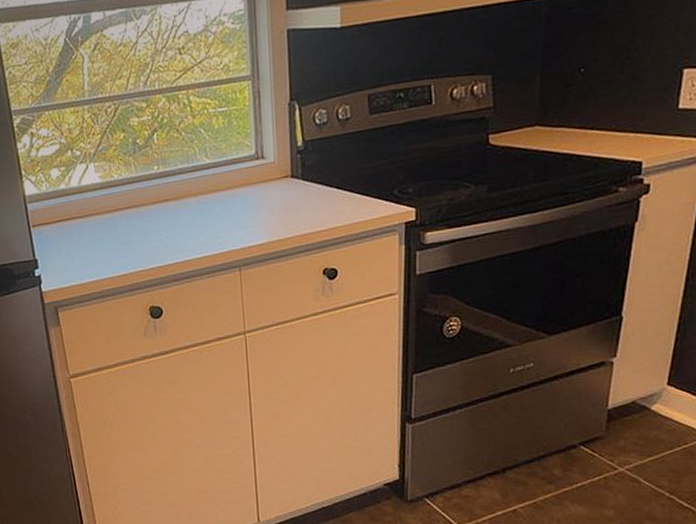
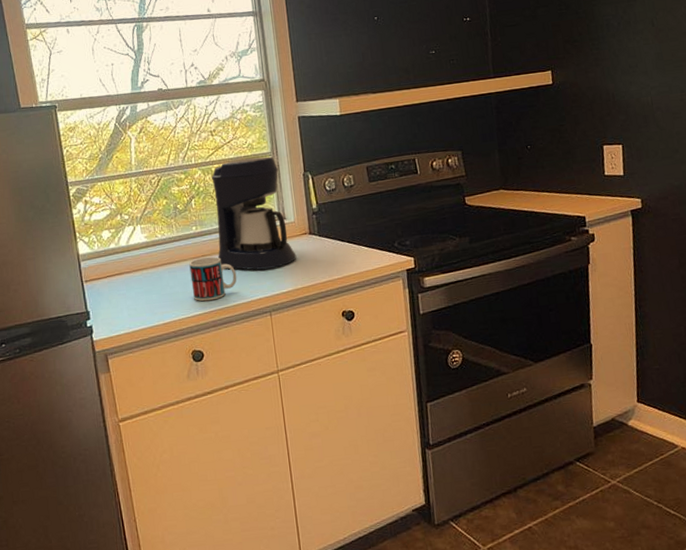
mug: none [149,201,204,253] -> present [189,256,237,302]
coffee maker: none [178,80,275,219] -> present [211,156,297,270]

